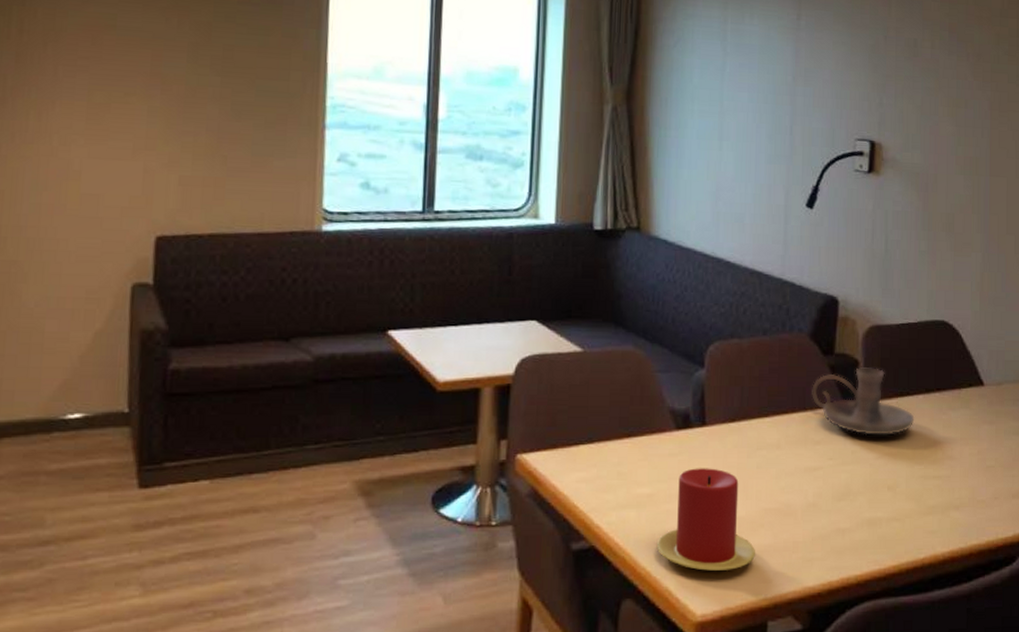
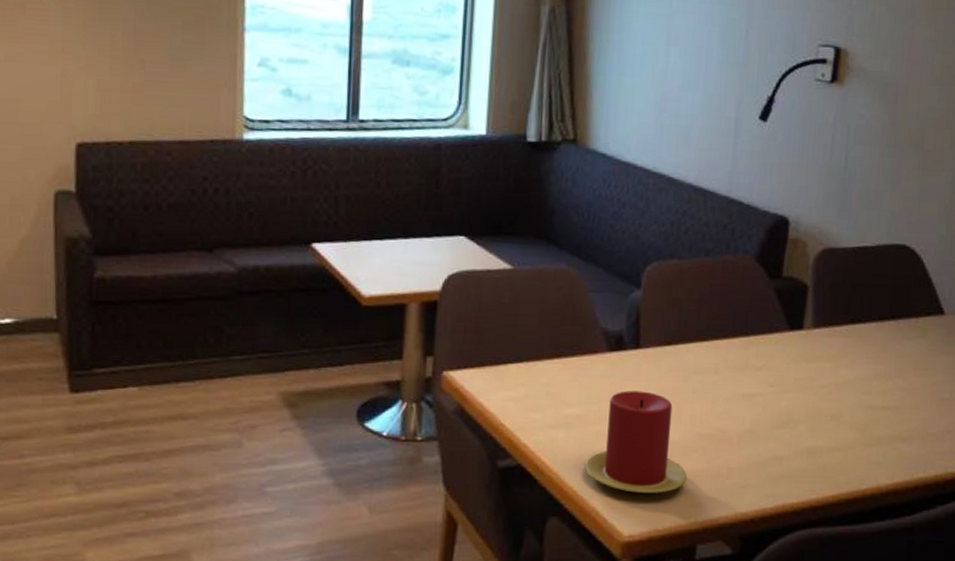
candle holder: present [812,367,915,435] -> none [754,292,865,364]

